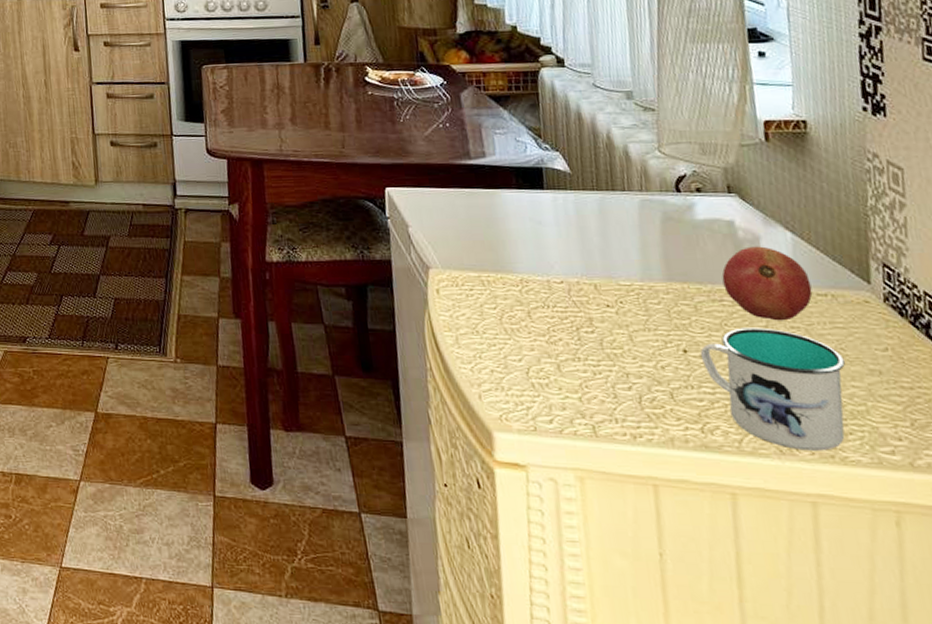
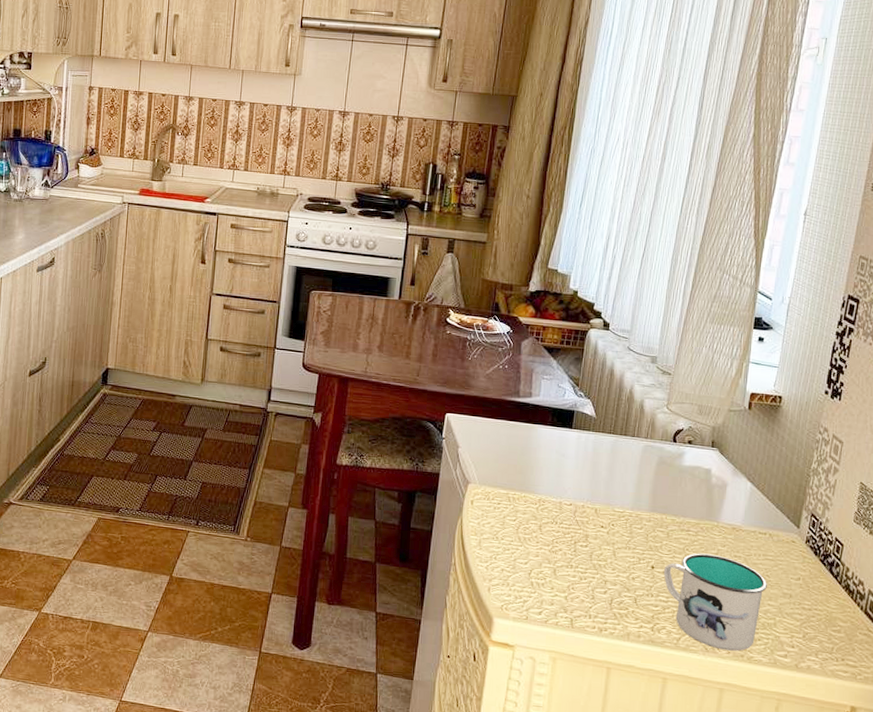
fruit: present [722,246,813,321] -> none [692,491,757,551]

